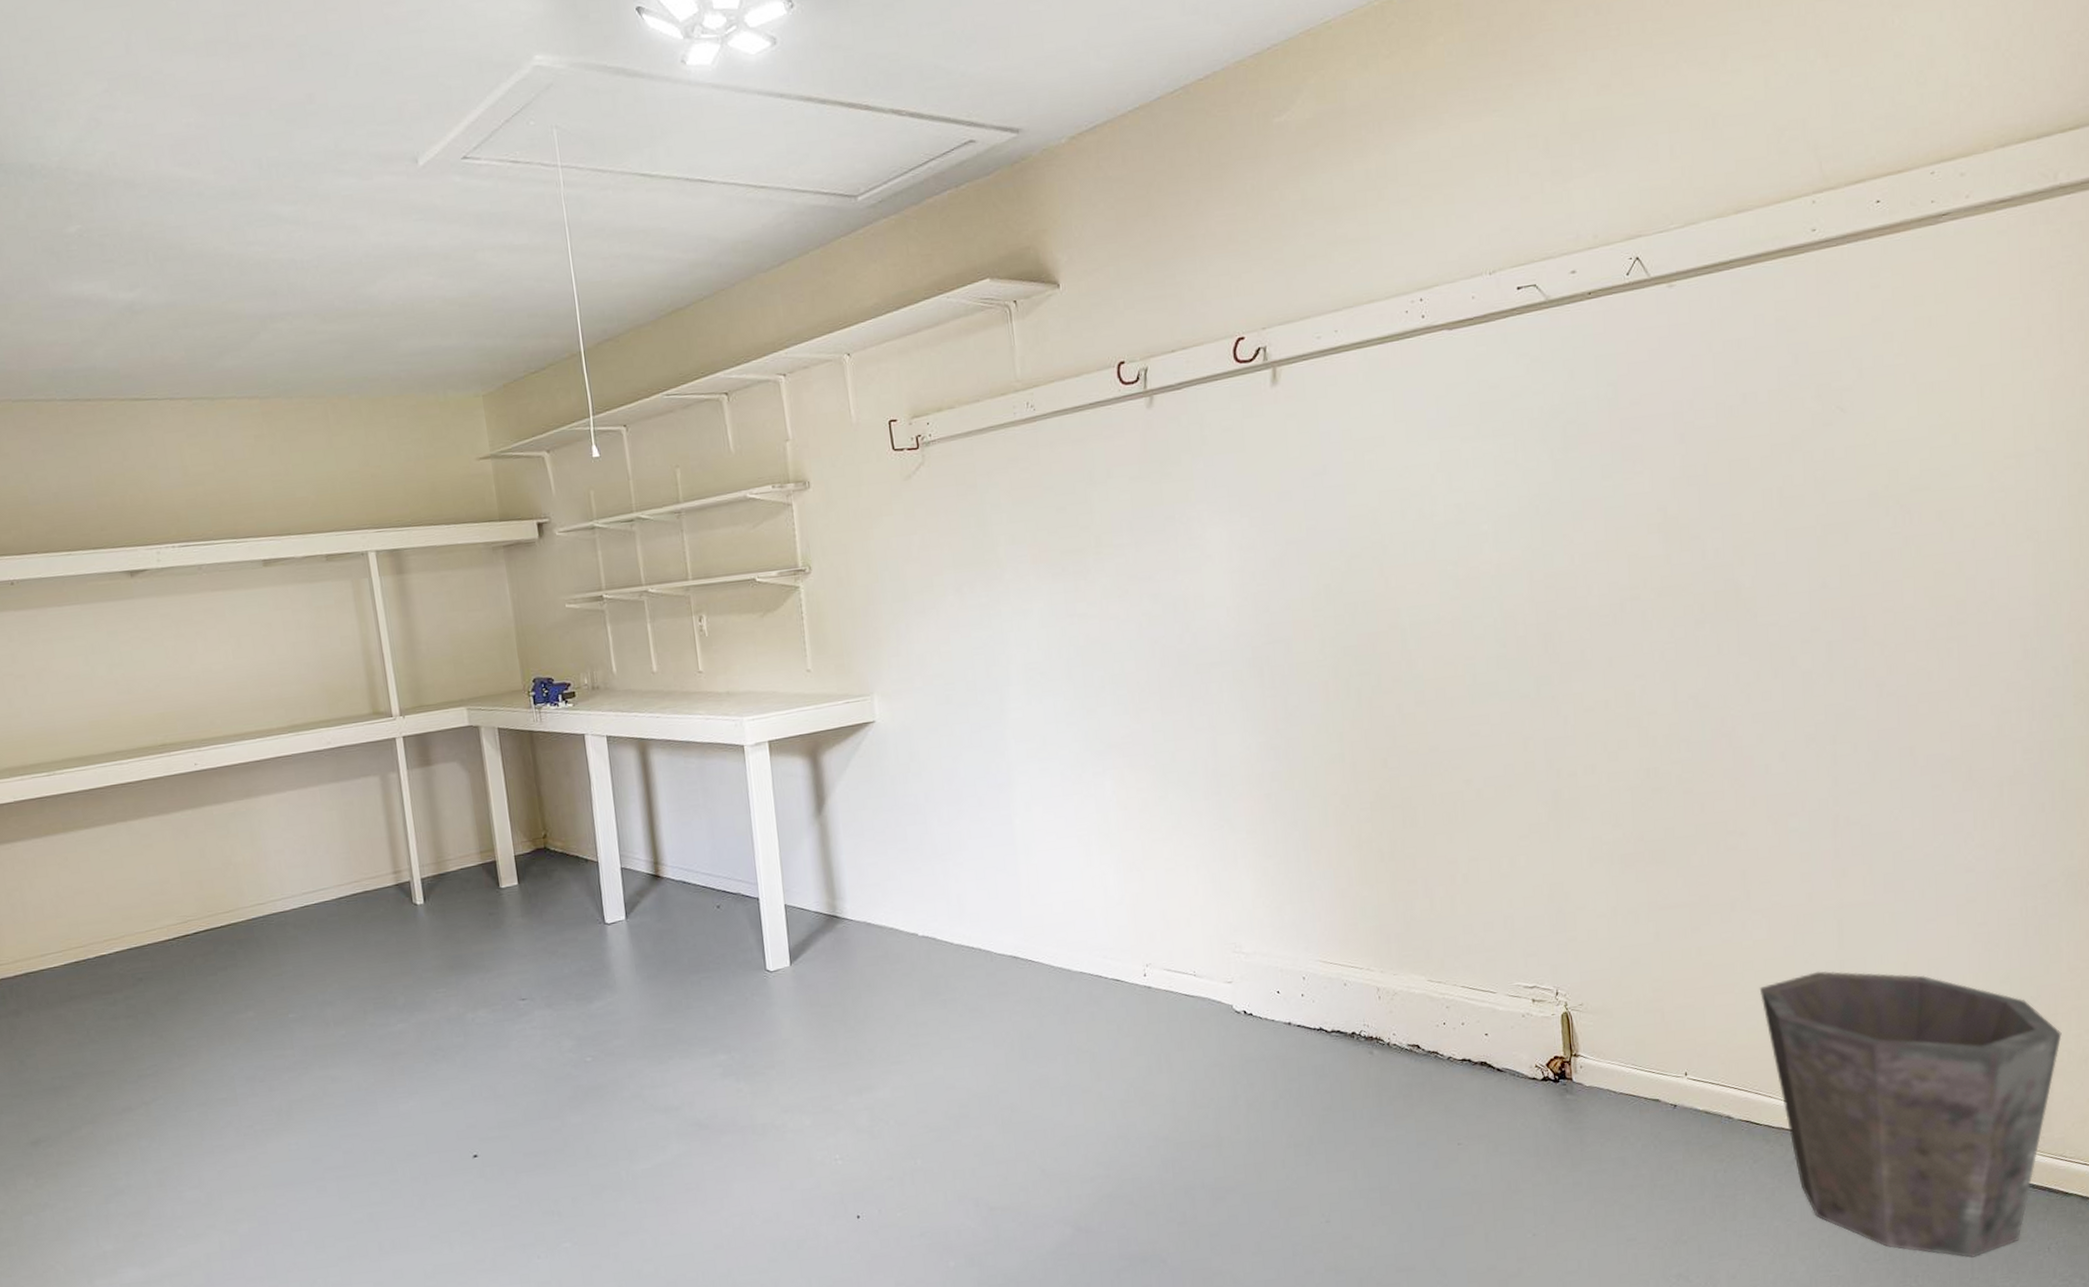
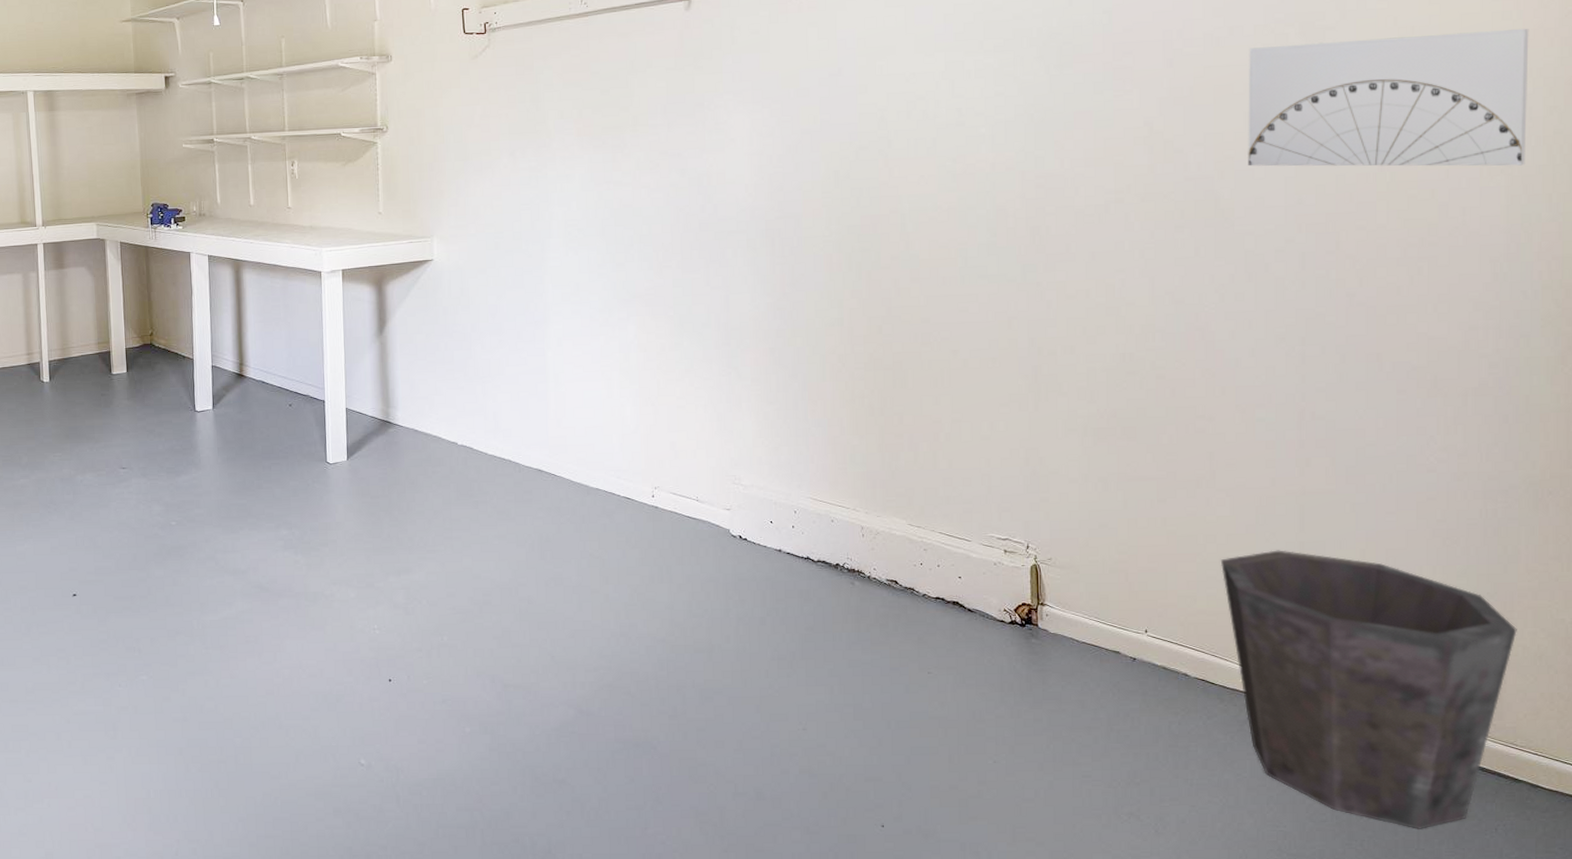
wall art: none [1764,378,2052,550] -> present [1248,28,1529,167]

